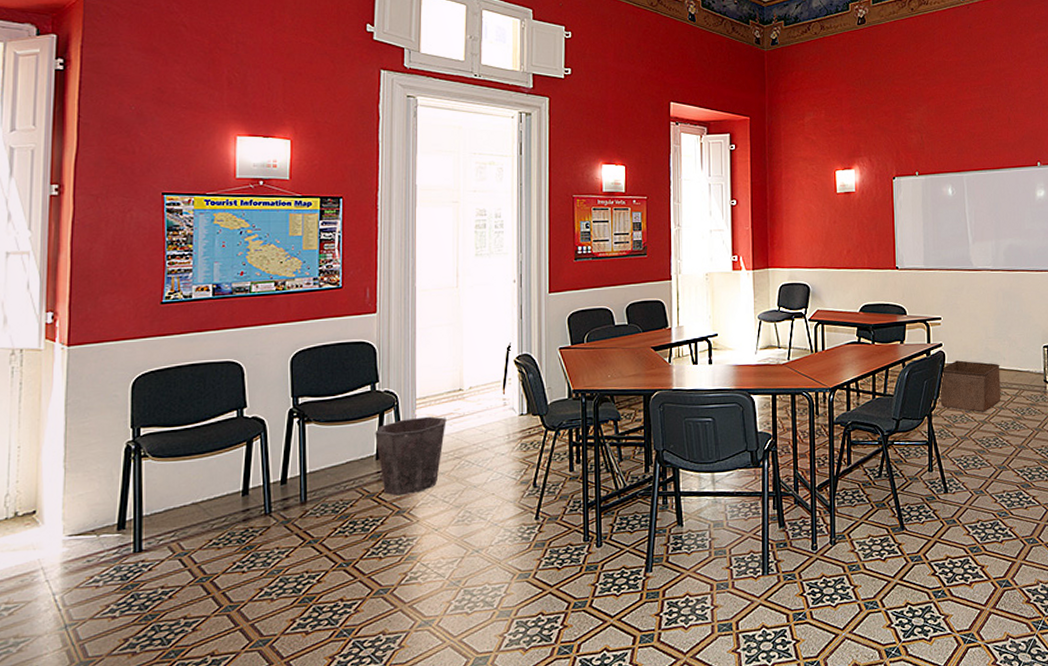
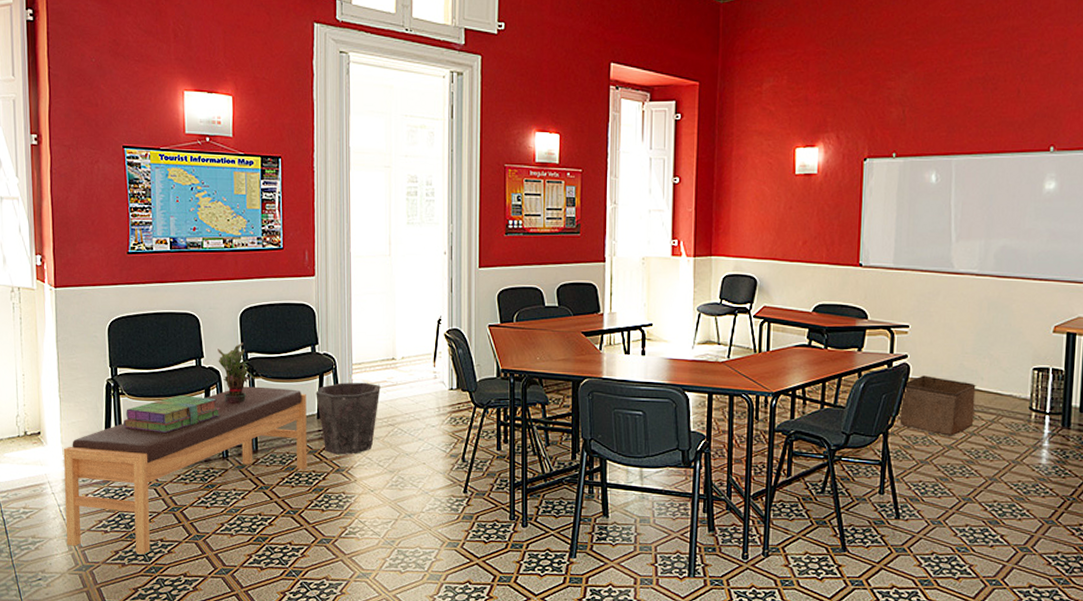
bench: none [60,431,364,641] -> present [63,386,308,555]
stack of books: none [144,450,264,495] -> present [123,395,221,433]
potted plant: none [263,387,307,454] -> present [218,342,256,404]

